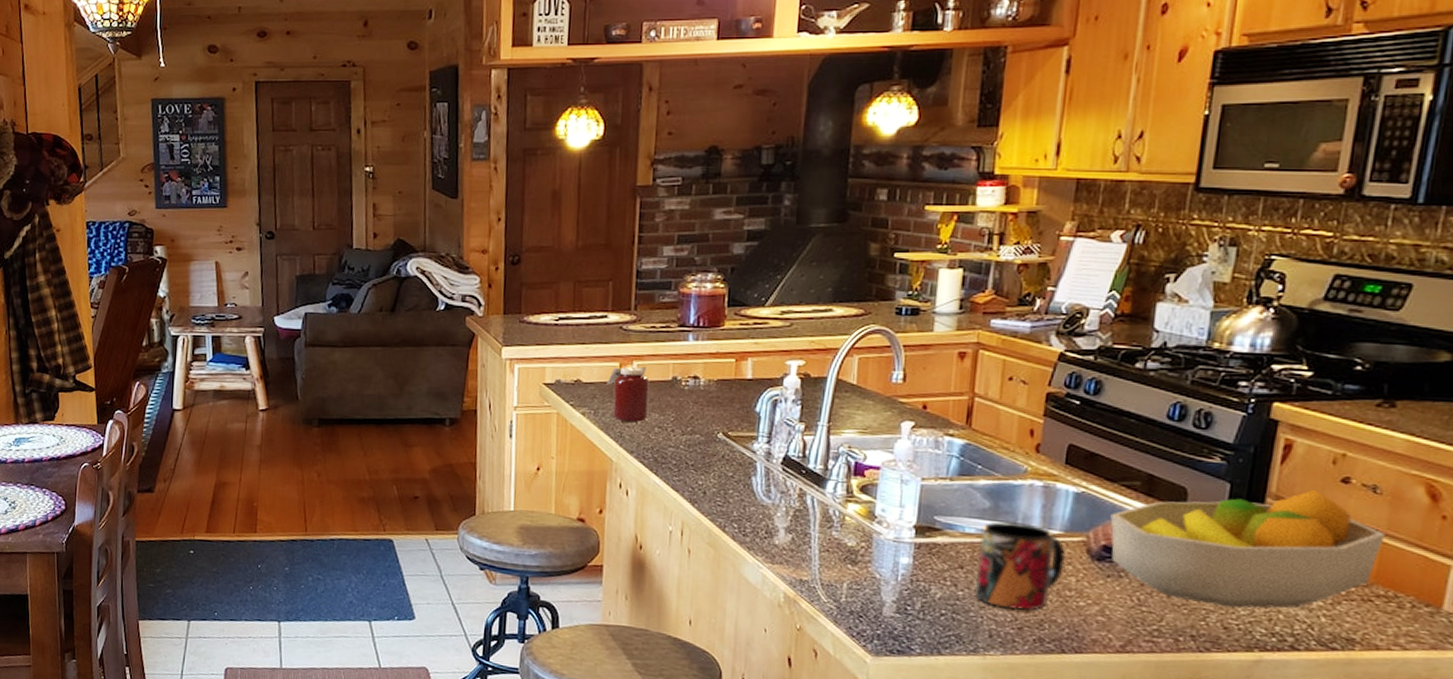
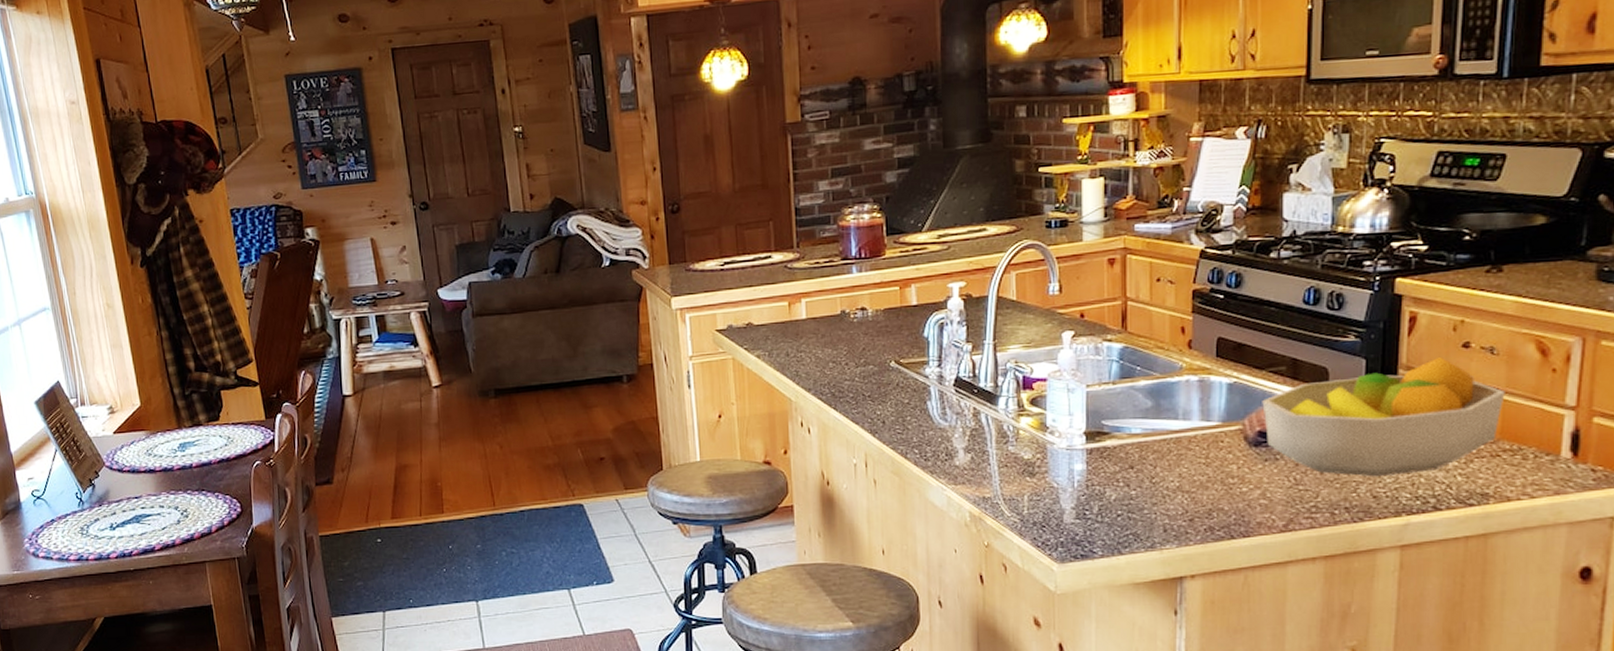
jar: present [606,367,650,422] -> none [778,303,822,360]
mug: present [975,521,1067,610] -> none [1145,417,1227,503]

